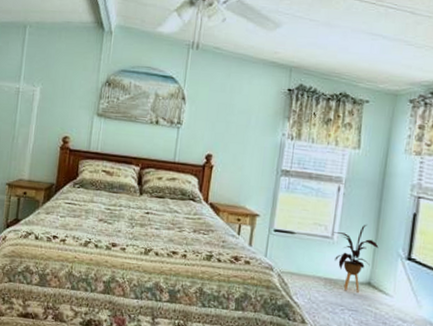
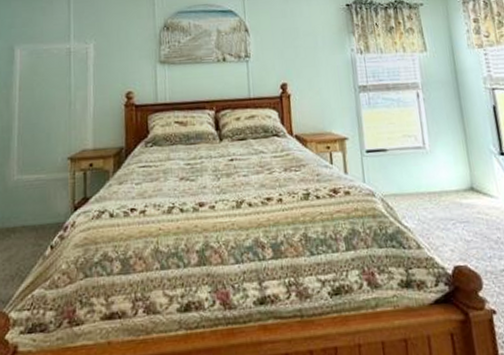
house plant: present [334,224,379,293] -> none [424,126,471,202]

